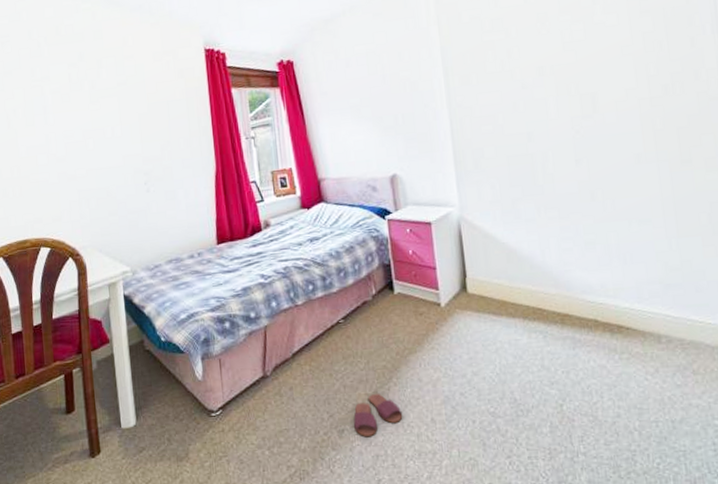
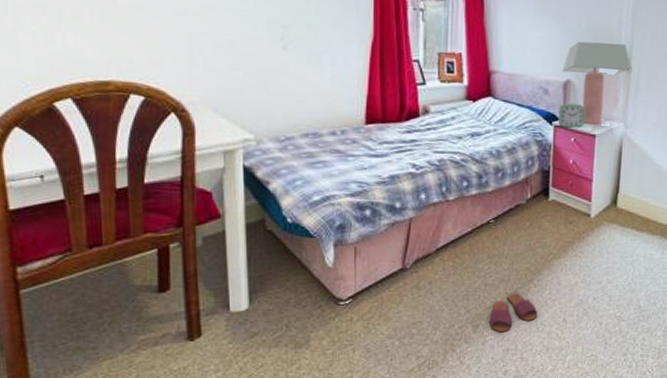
table lamp: none [386,130,457,213] -> present [562,41,632,124]
alarm clock: none [389,195,417,220] -> present [558,103,585,128]

